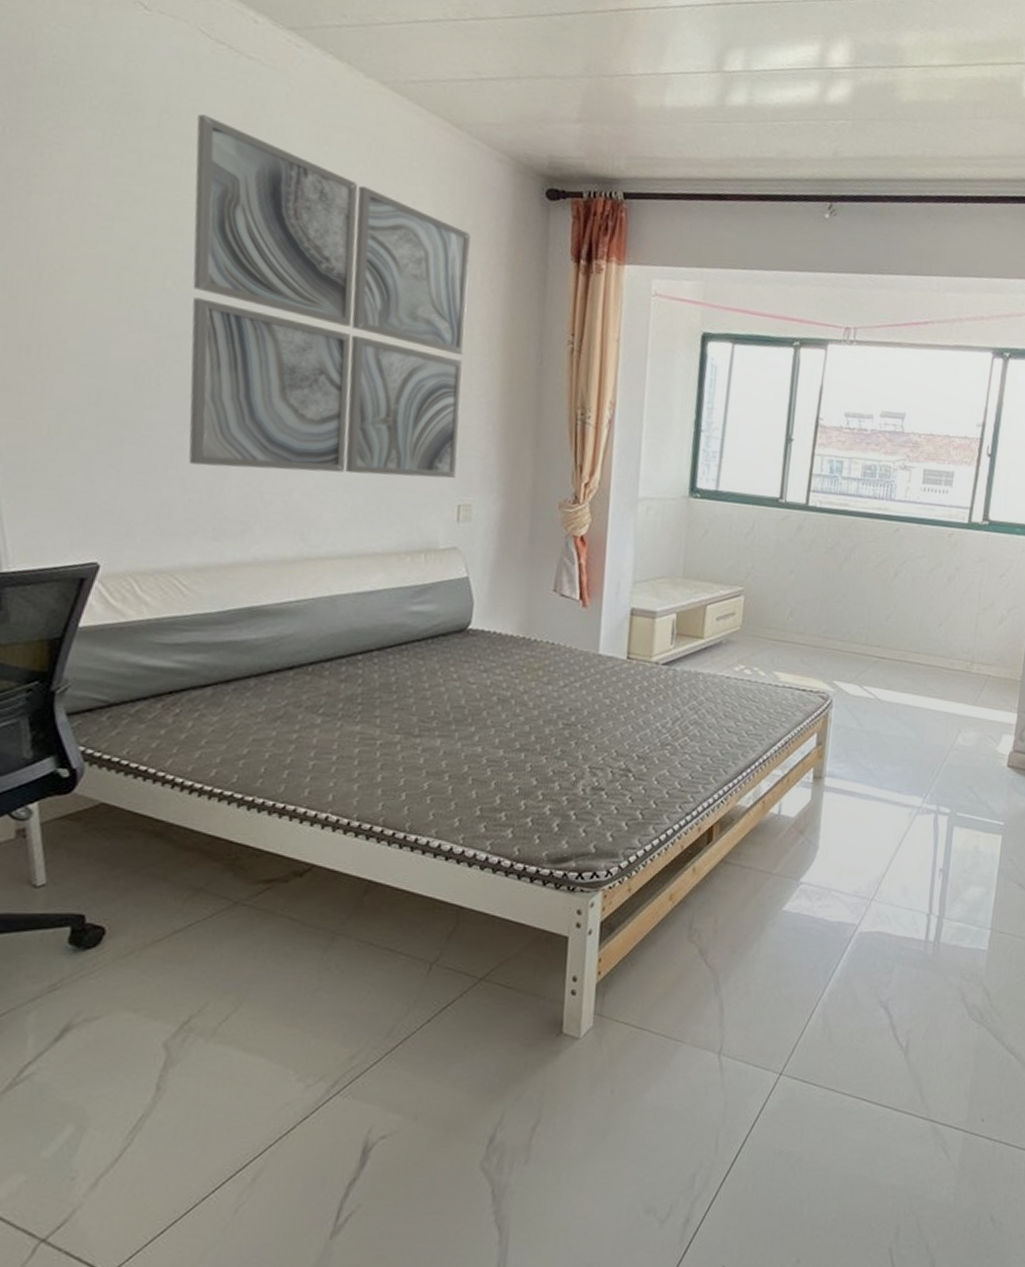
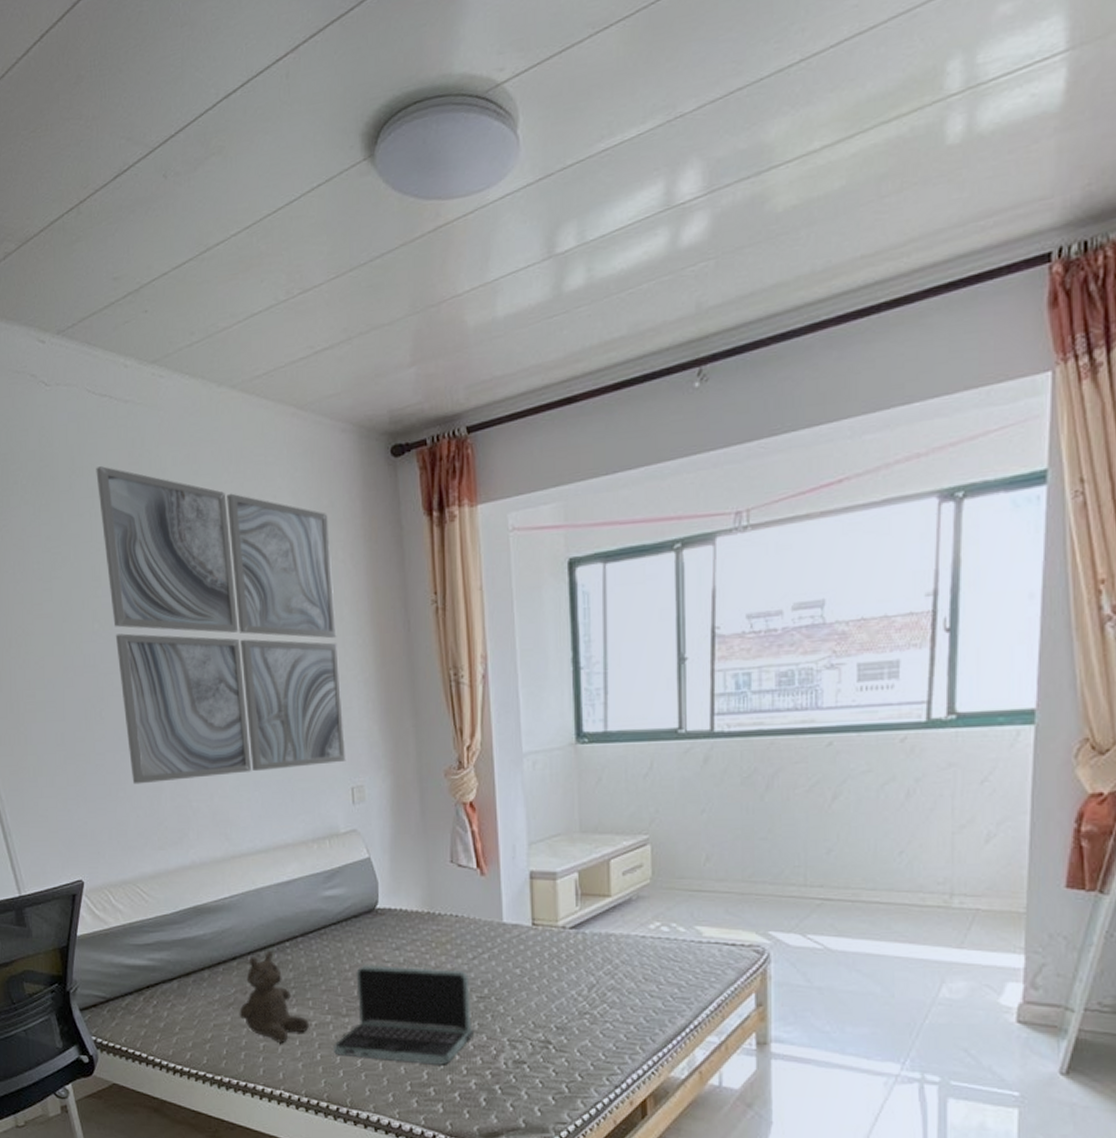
teddy bear: none [287,663,373,762] -> present [239,951,309,1043]
laptop: none [398,685,558,790] -> present [334,965,473,1065]

